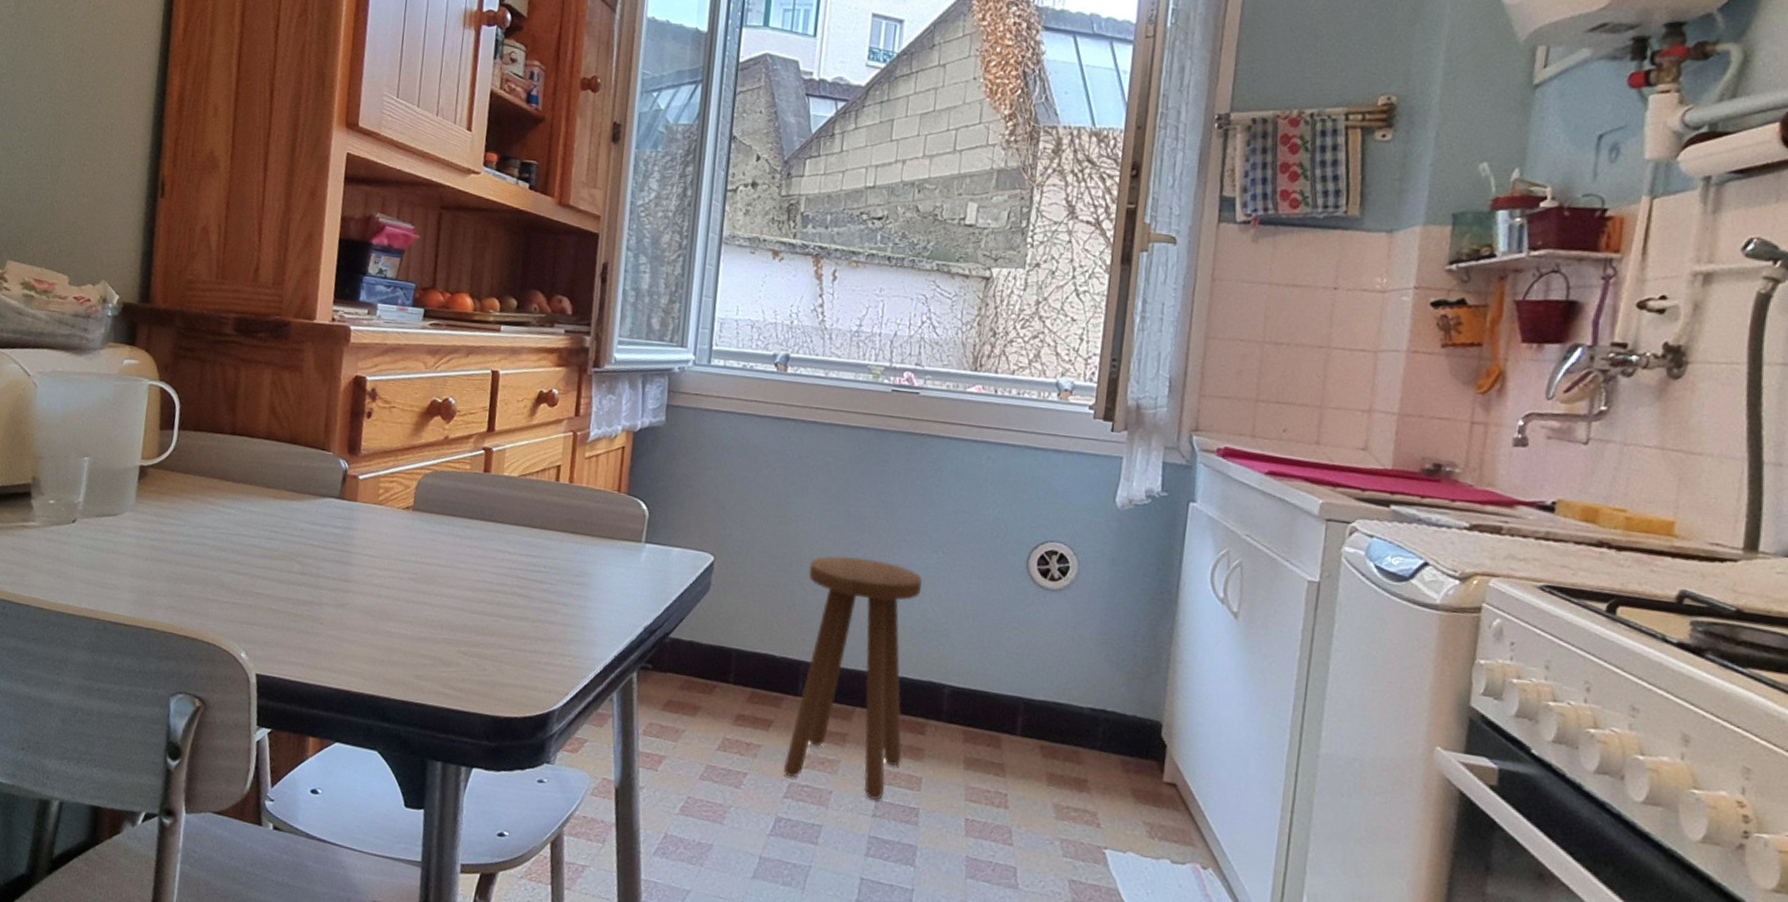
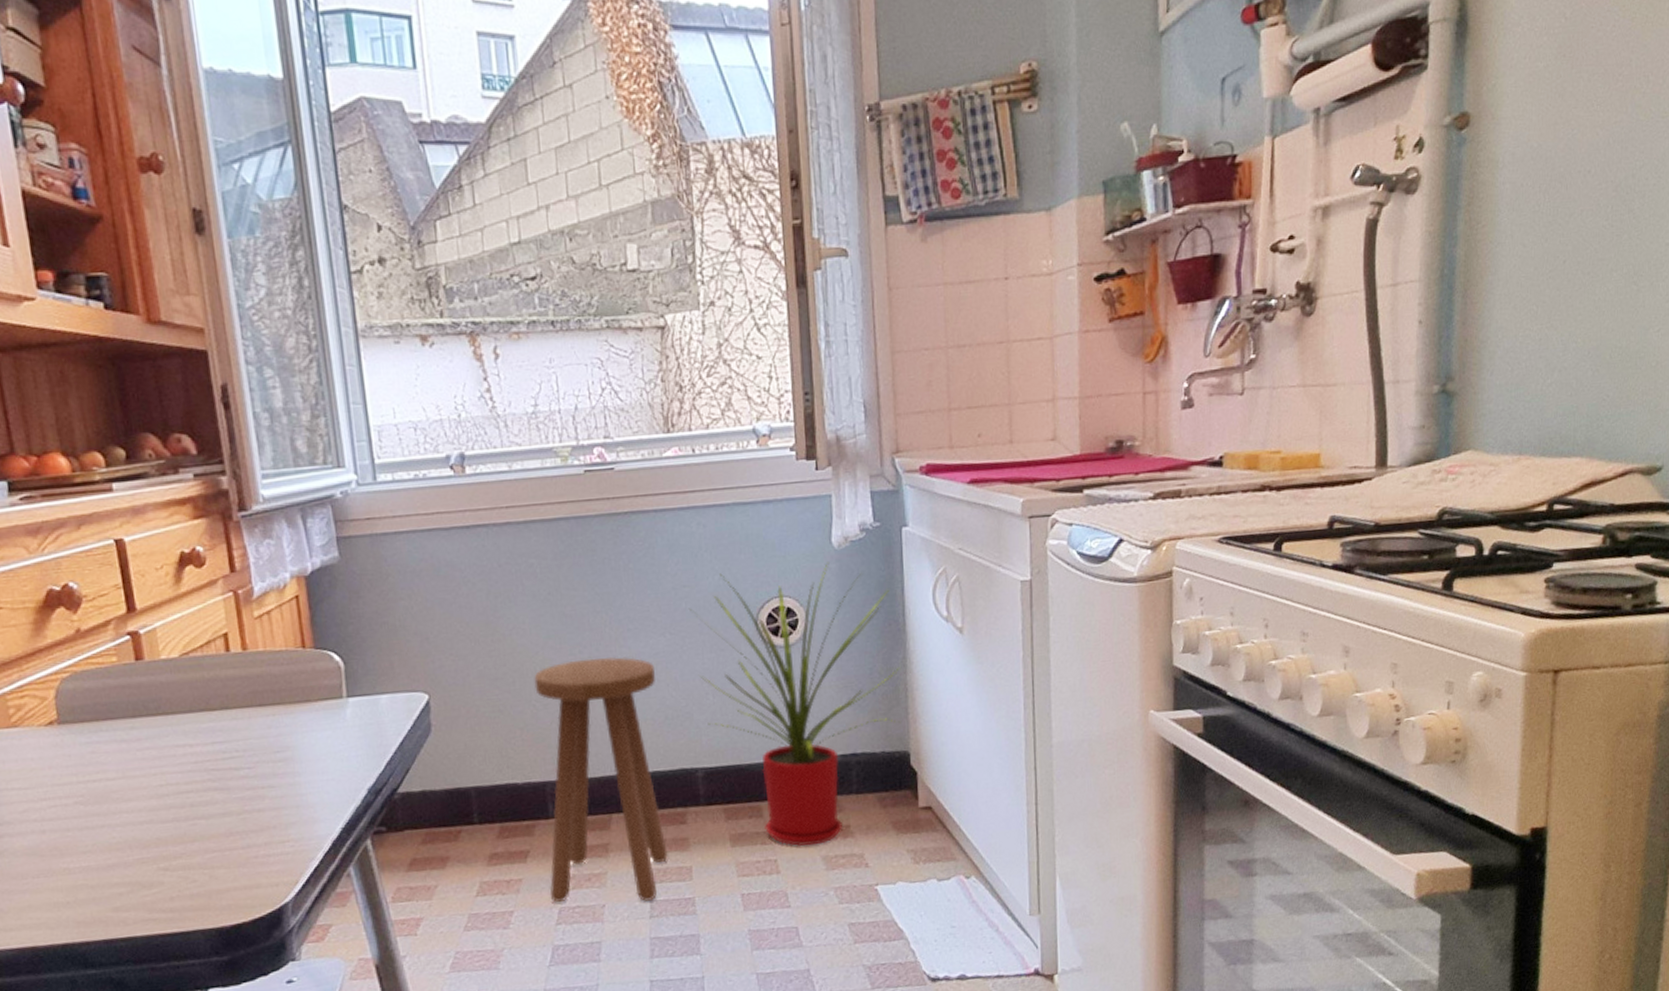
house plant: none [963,507,1167,792] -> present [688,562,900,847]

